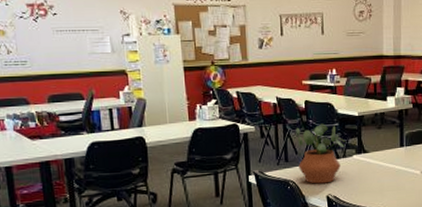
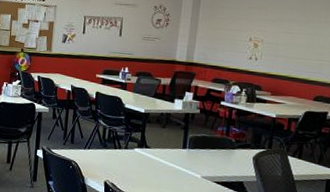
potted plant: present [296,123,346,184] -> none [82,114,129,170]

